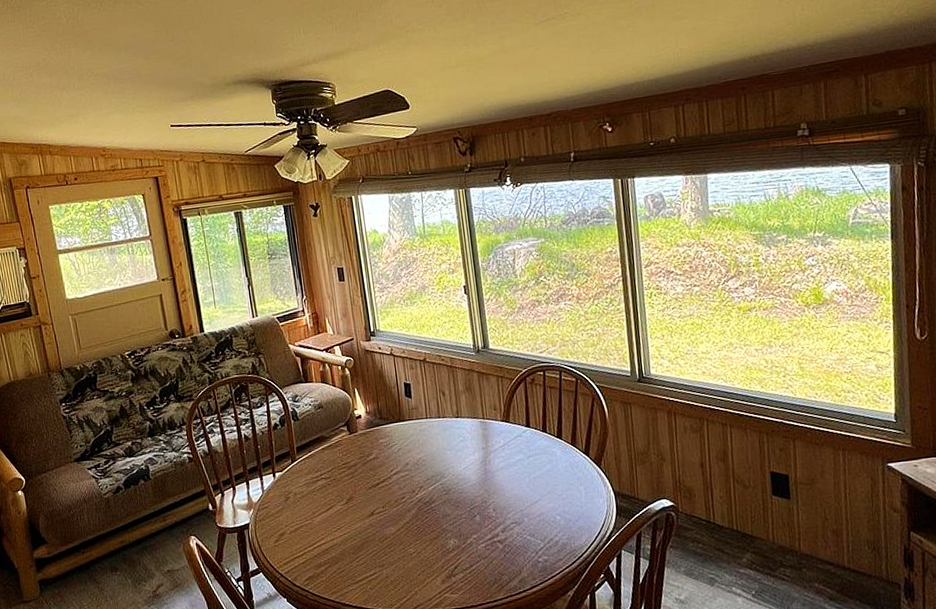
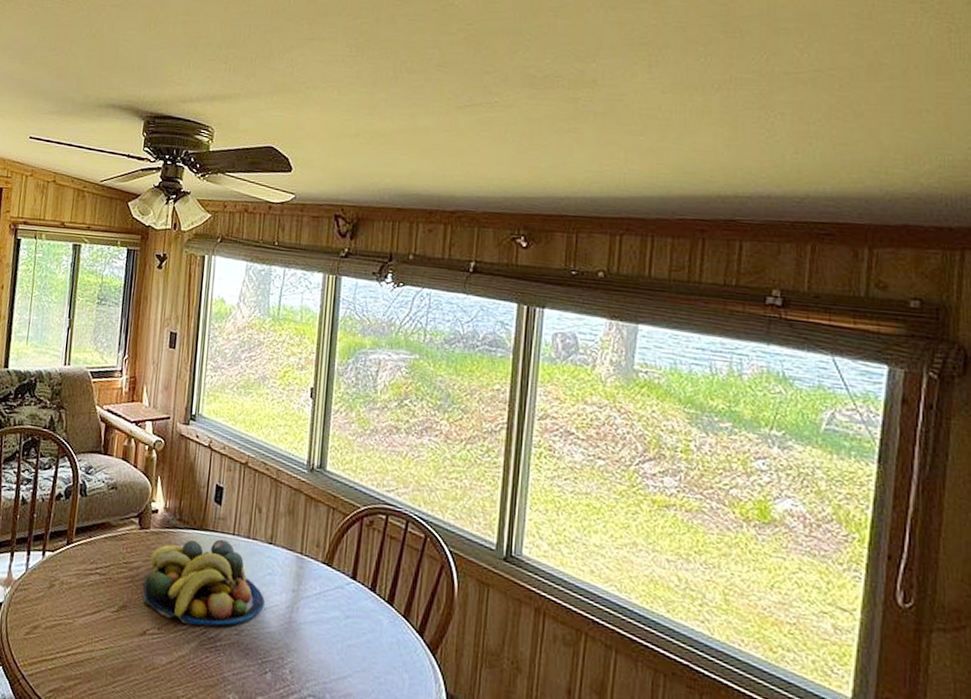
fruit bowl: none [362,424,463,498] -> present [142,539,265,626]

